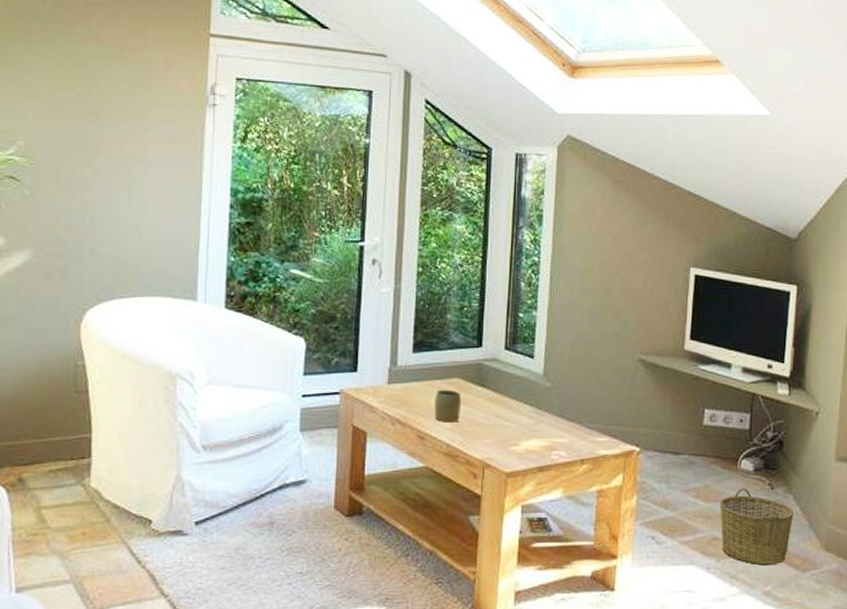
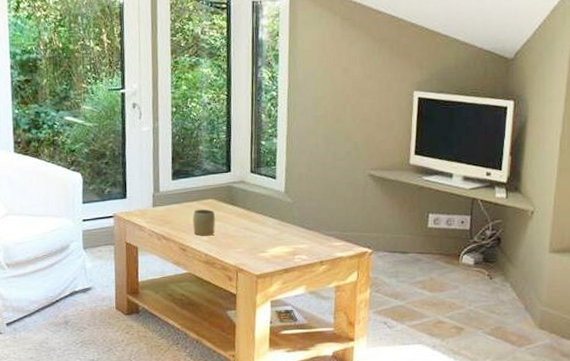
basket: present [720,487,794,566] -> none [443,278,510,343]

